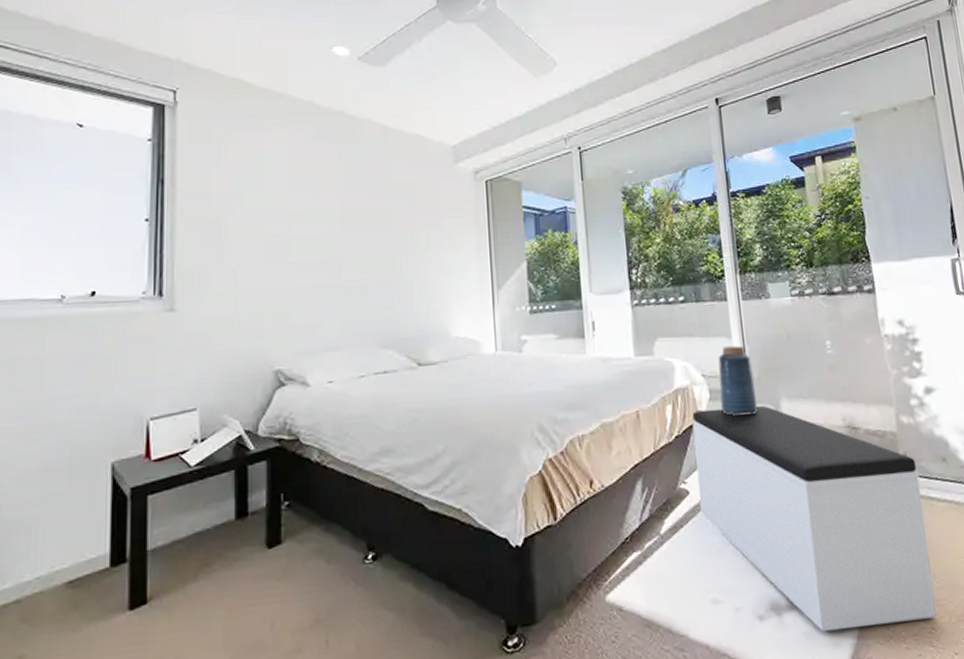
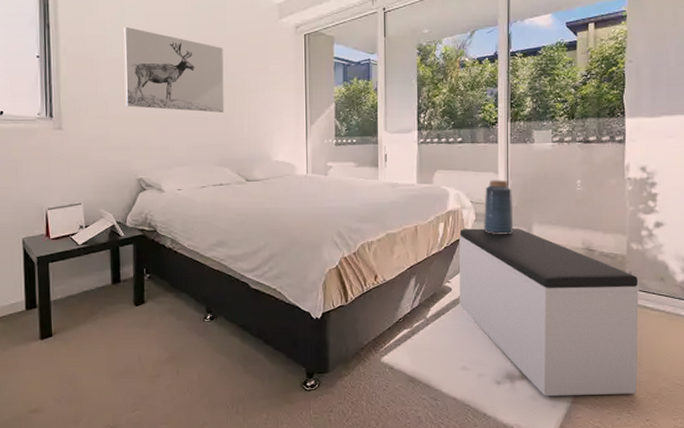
wall art: none [260,178,389,280] -> present [123,26,224,113]

